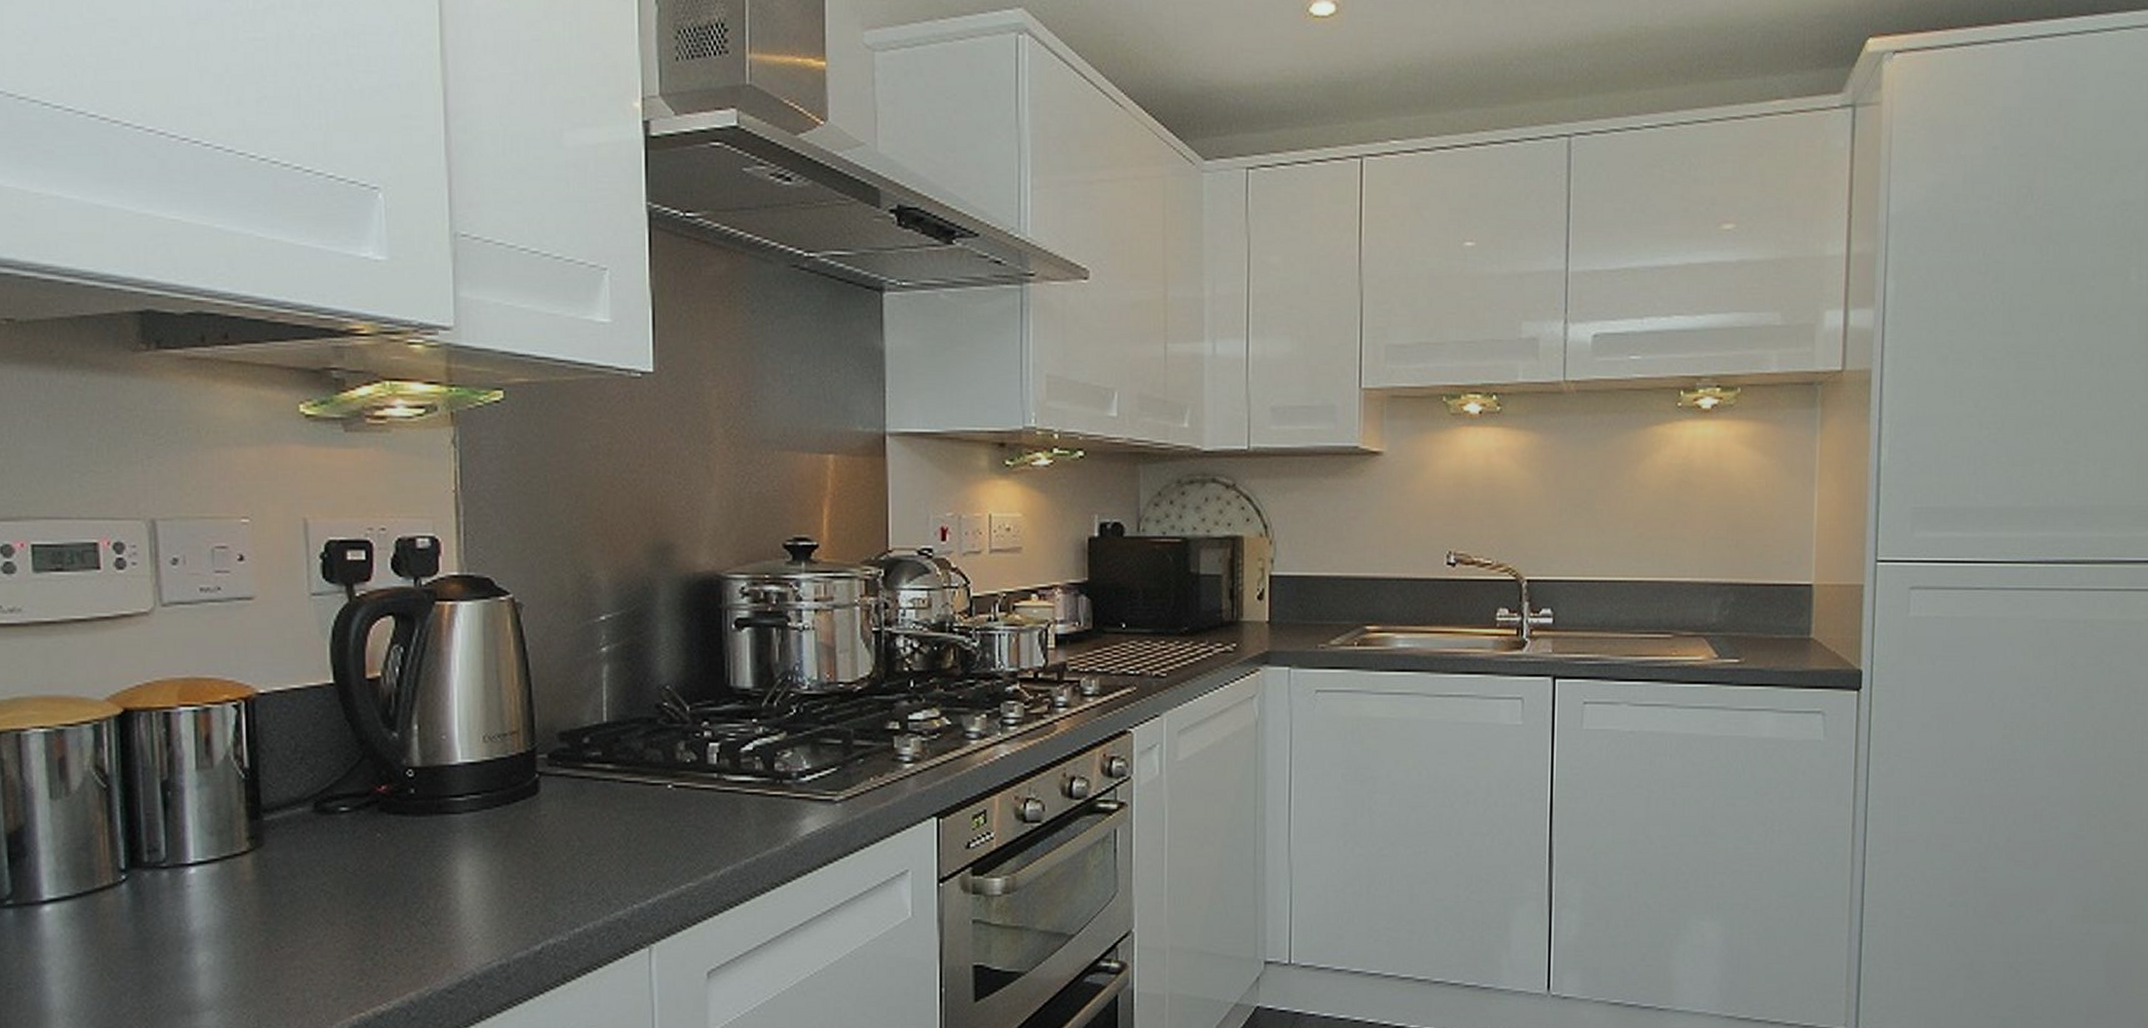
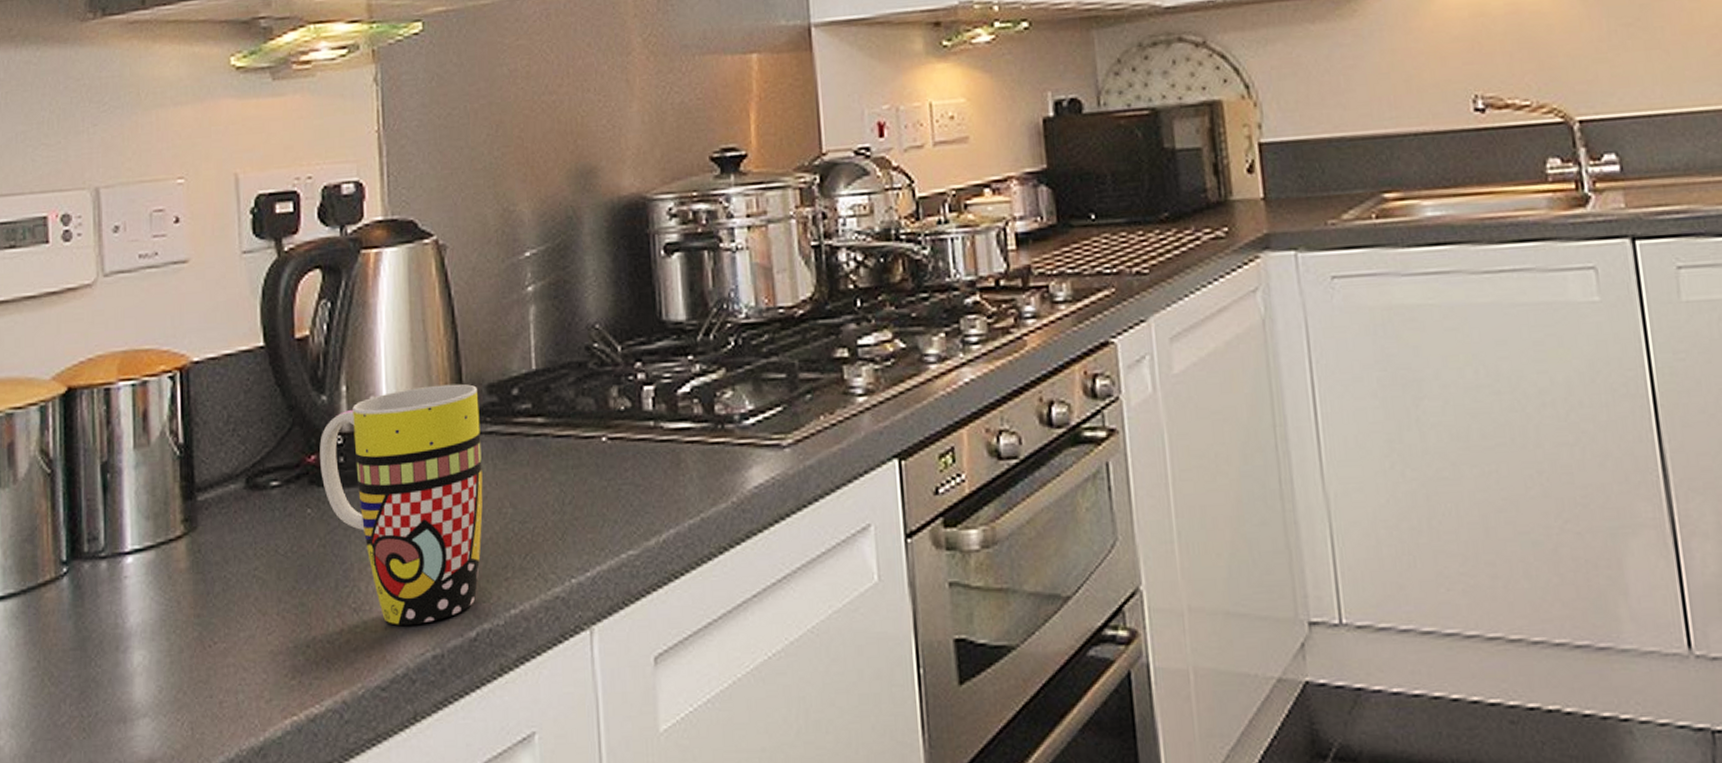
mug: none [390,730,552,938] -> present [319,384,483,625]

